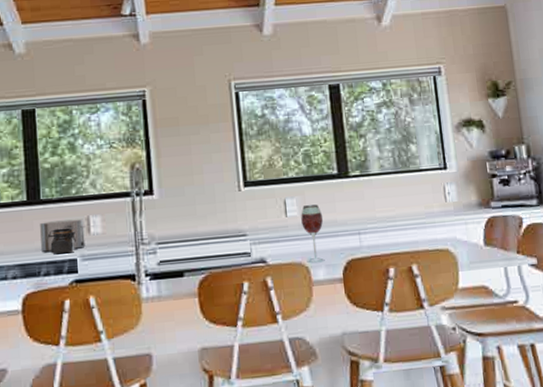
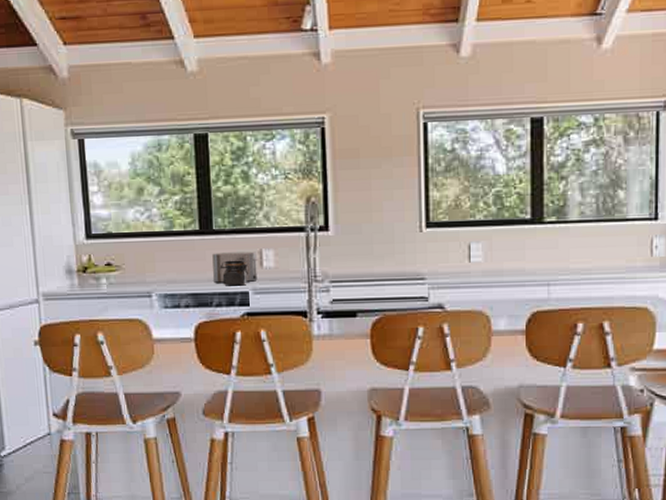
wineglass: present [301,204,325,264] -> none [486,251,510,313]

